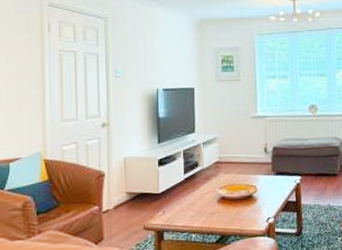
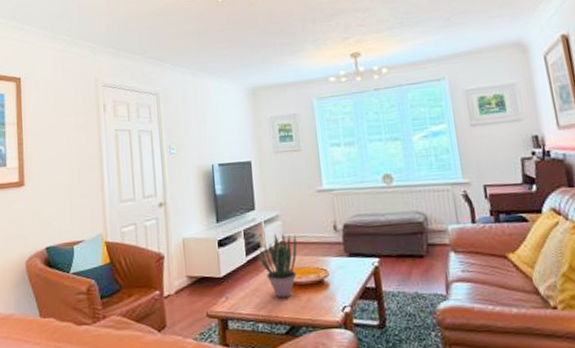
potted plant: none [196,154,231,212] -> present [259,233,297,299]

